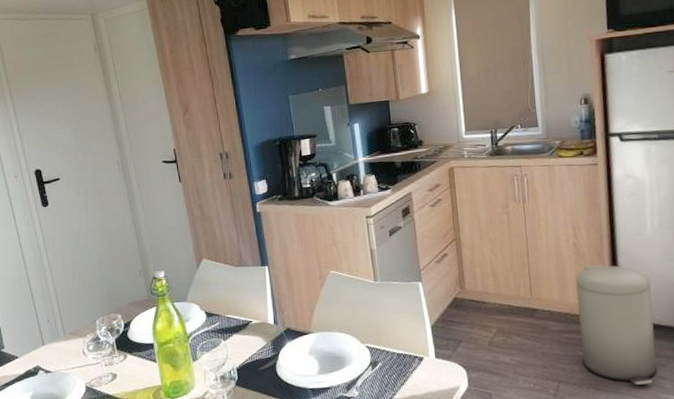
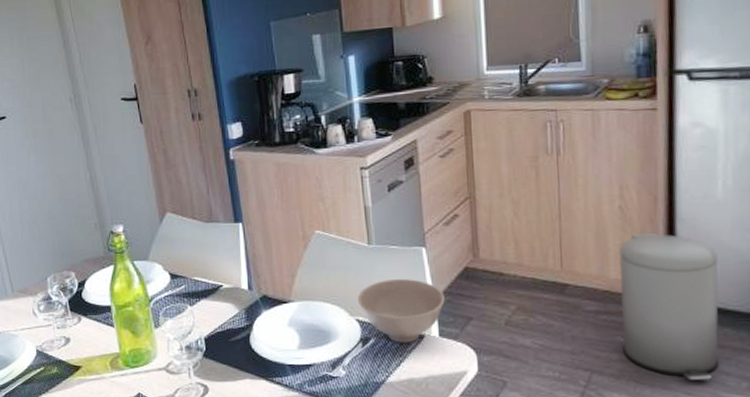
bowl: none [367,309,439,365] -> present [358,279,444,343]

